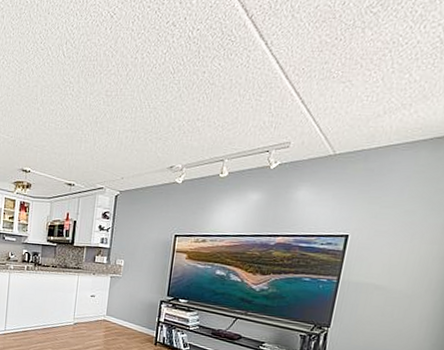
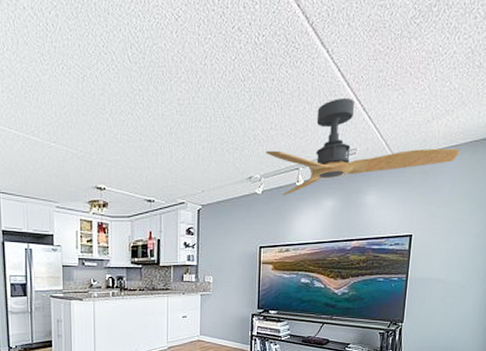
ceiling fan: none [190,91,417,187] -> present [266,98,460,196]

